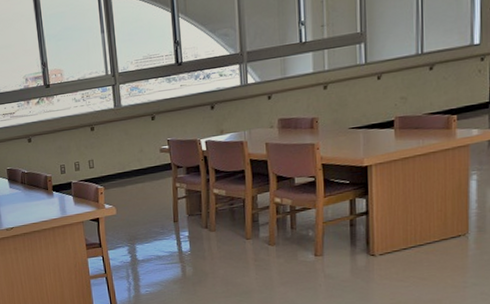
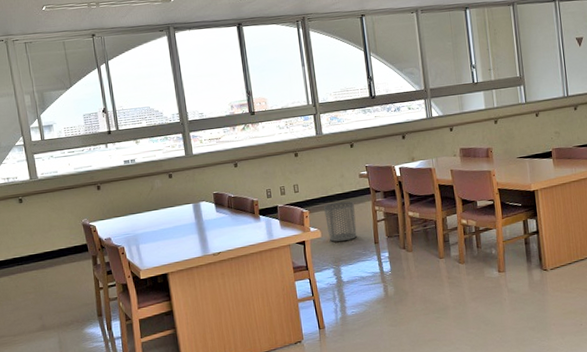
waste bin: none [120,177,155,220] -> present [324,201,357,242]

